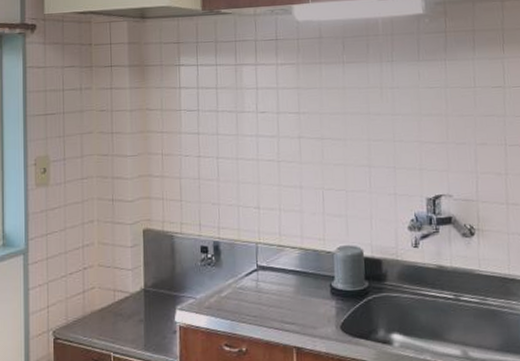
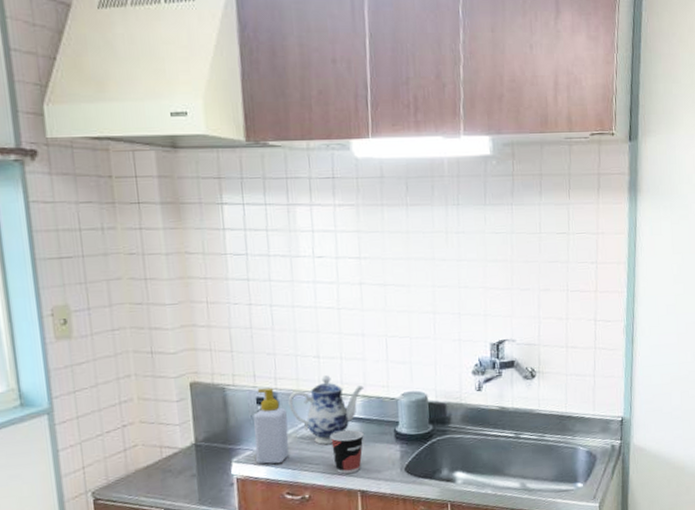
soap bottle: none [197,237,229,314] -> present [253,387,289,464]
teapot: none [229,225,301,296] -> present [288,374,364,445]
cup: none [267,282,300,328] -> present [329,429,364,474]

